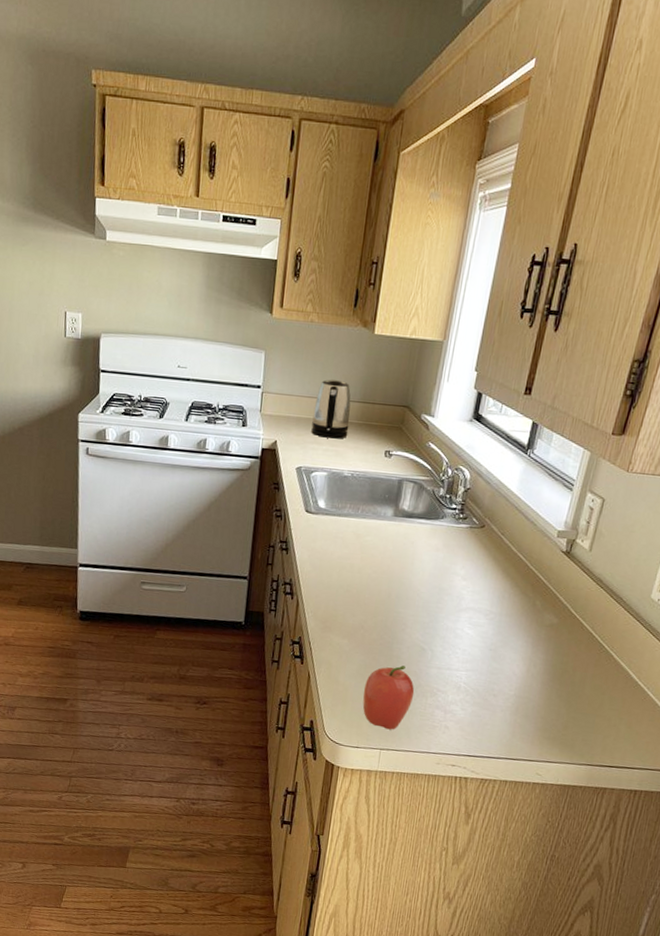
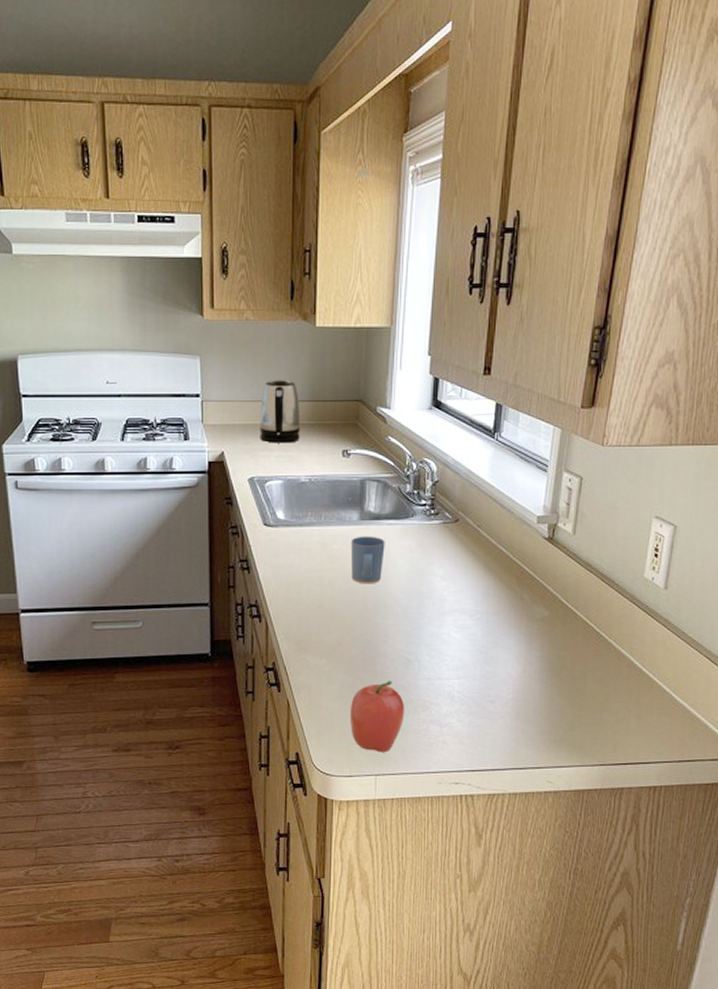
mug: none [379,531,415,576] -> present [350,536,385,584]

